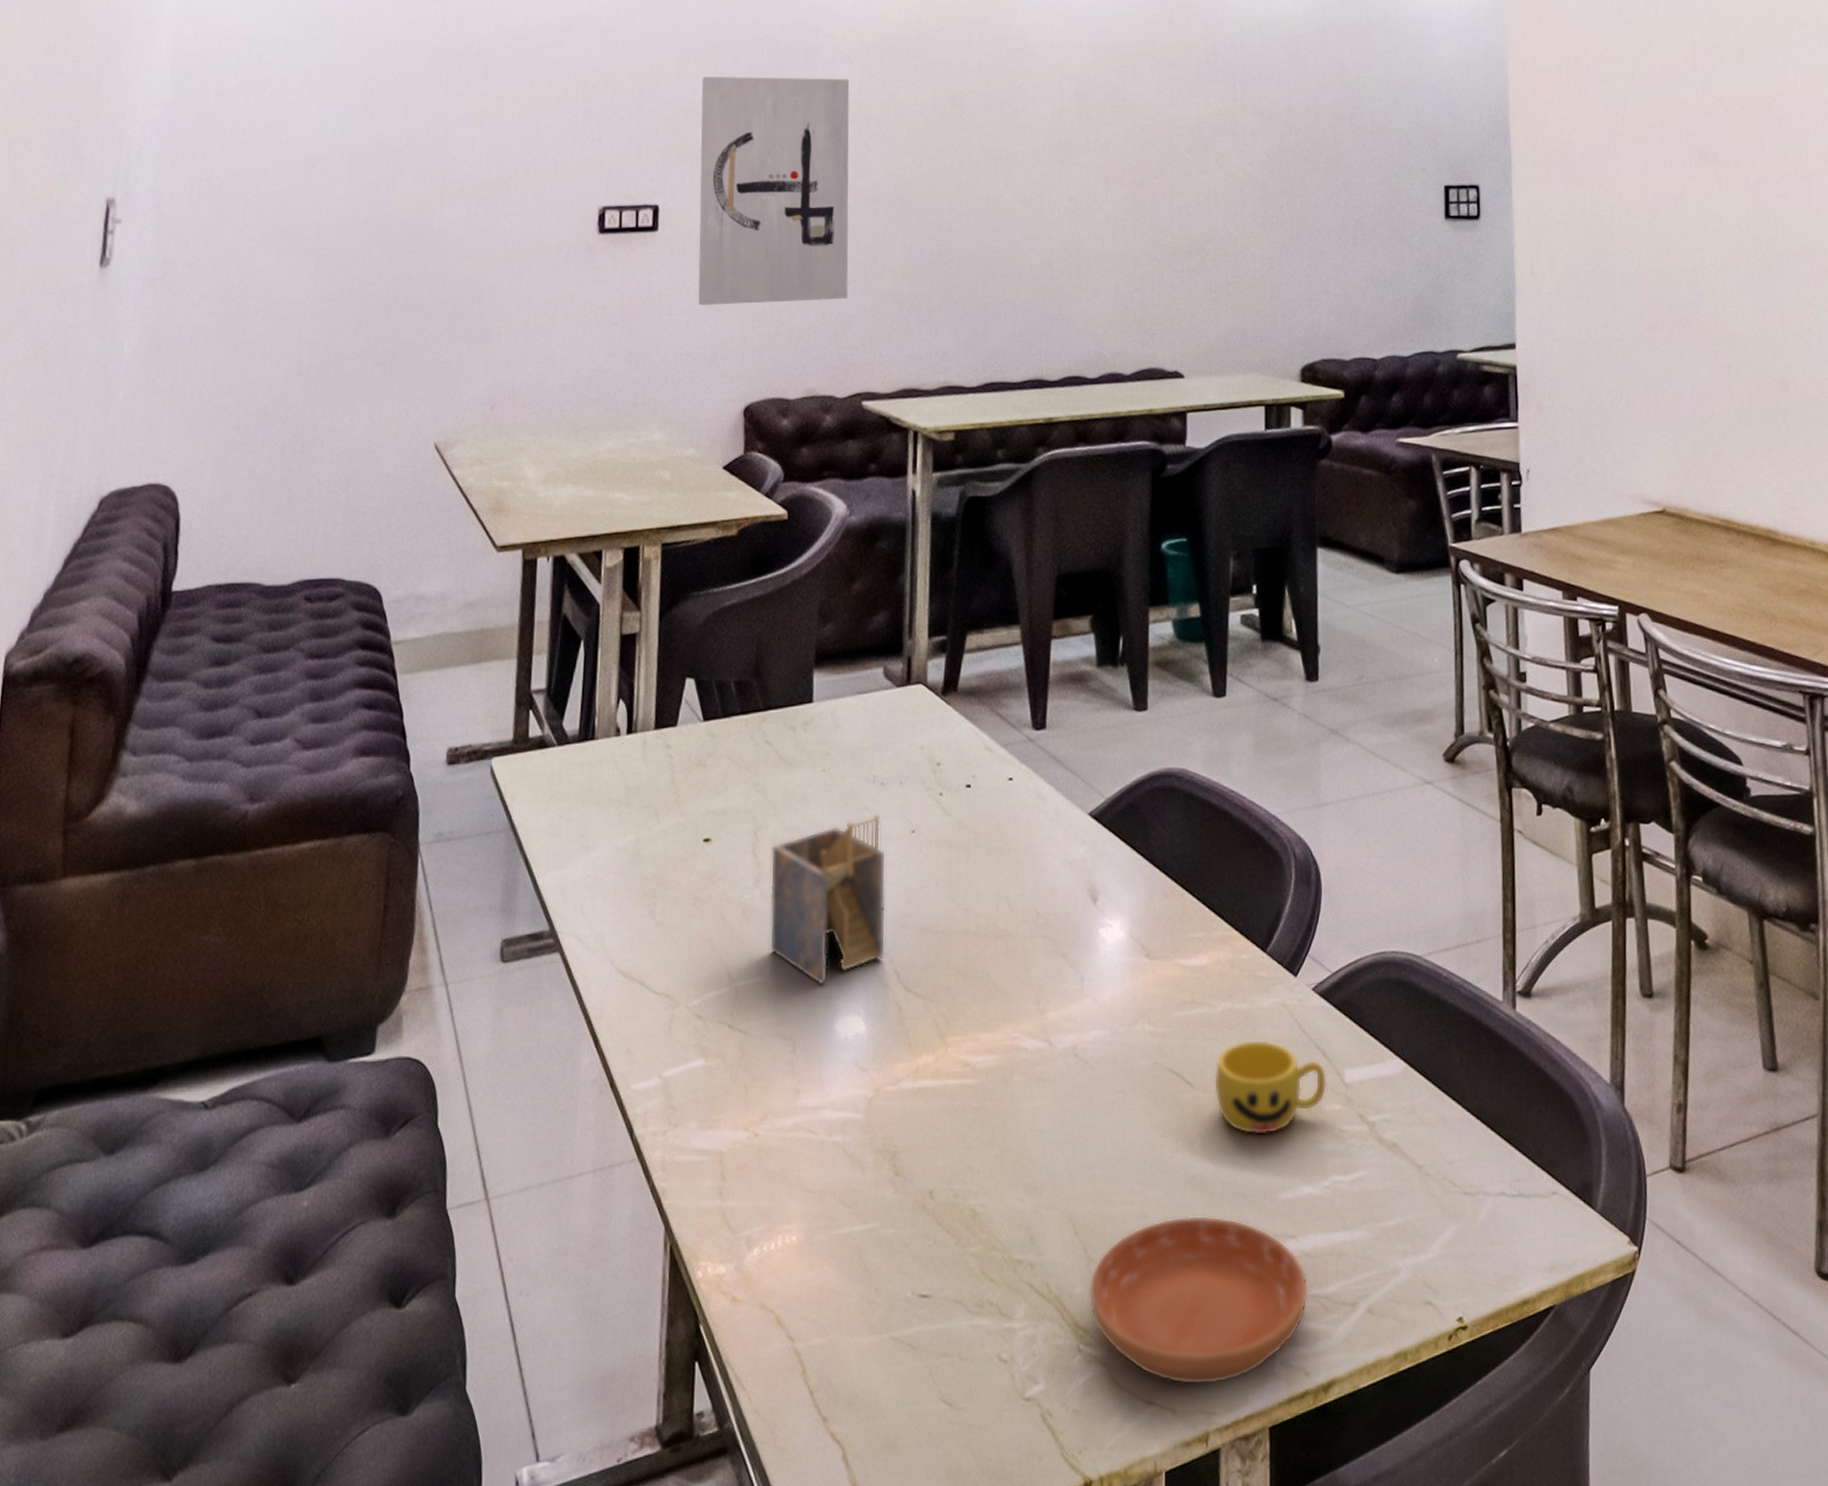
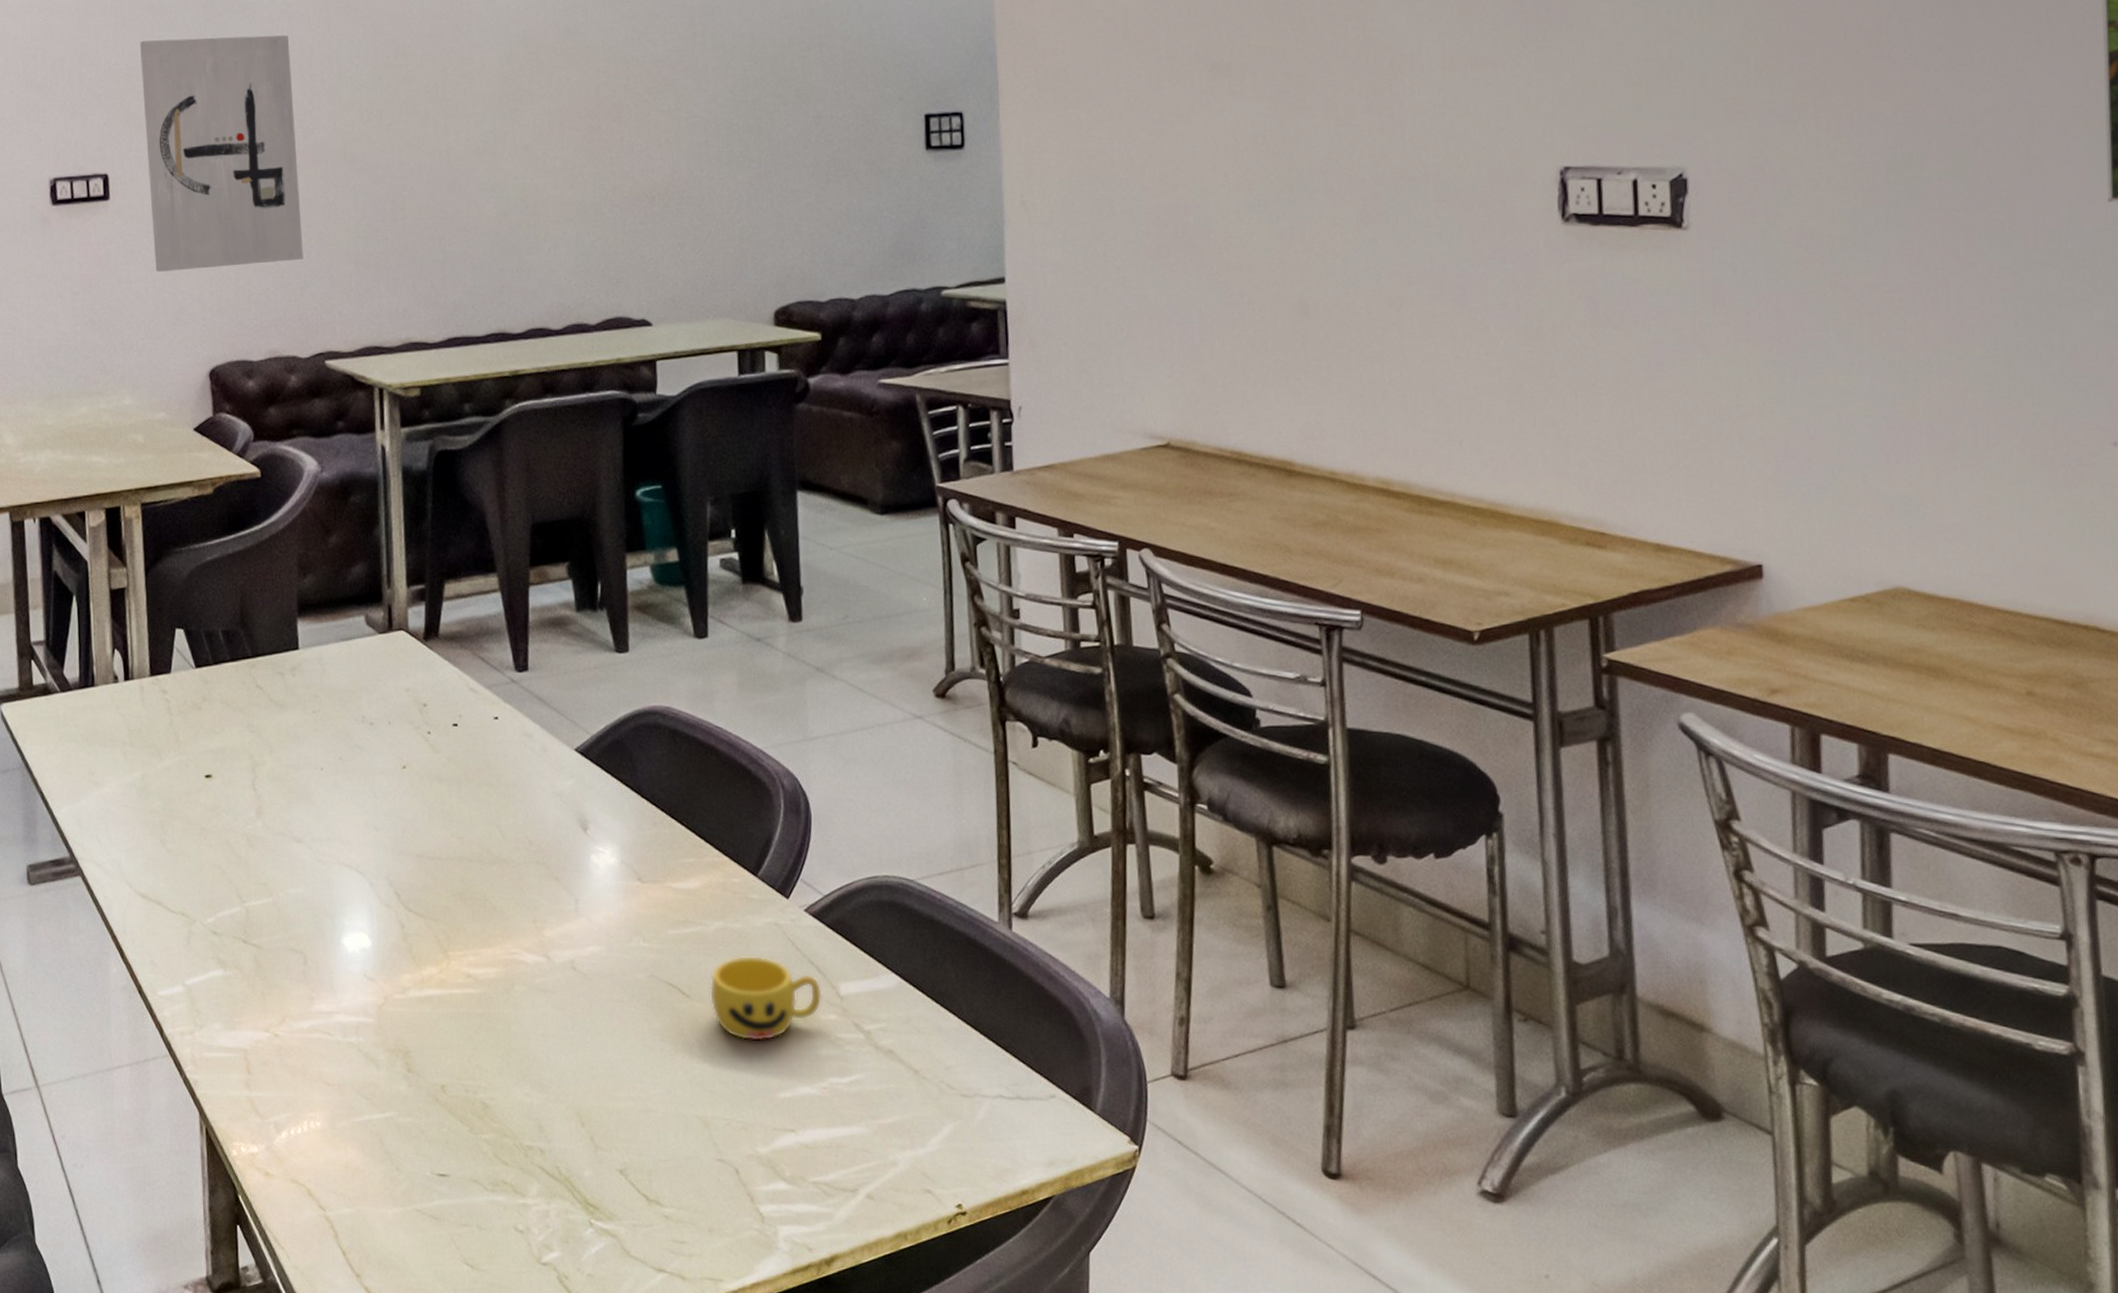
napkin holder: present [769,815,887,985] -> none [269,752,386,906]
saucer: present [1088,1216,1309,1385] -> none [596,1111,810,1257]

